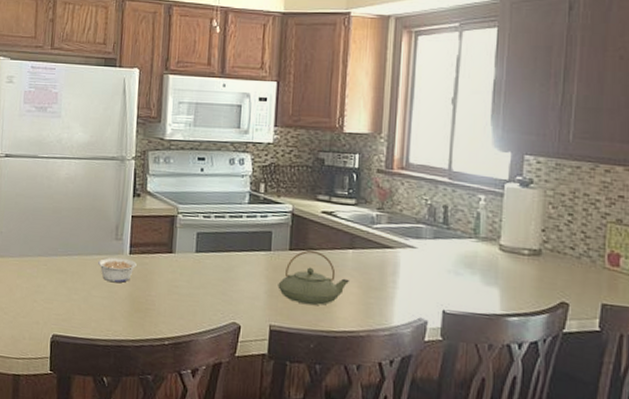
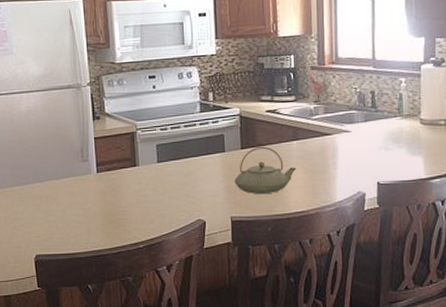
legume: present [98,257,137,283] -> none [69,177,105,201]

